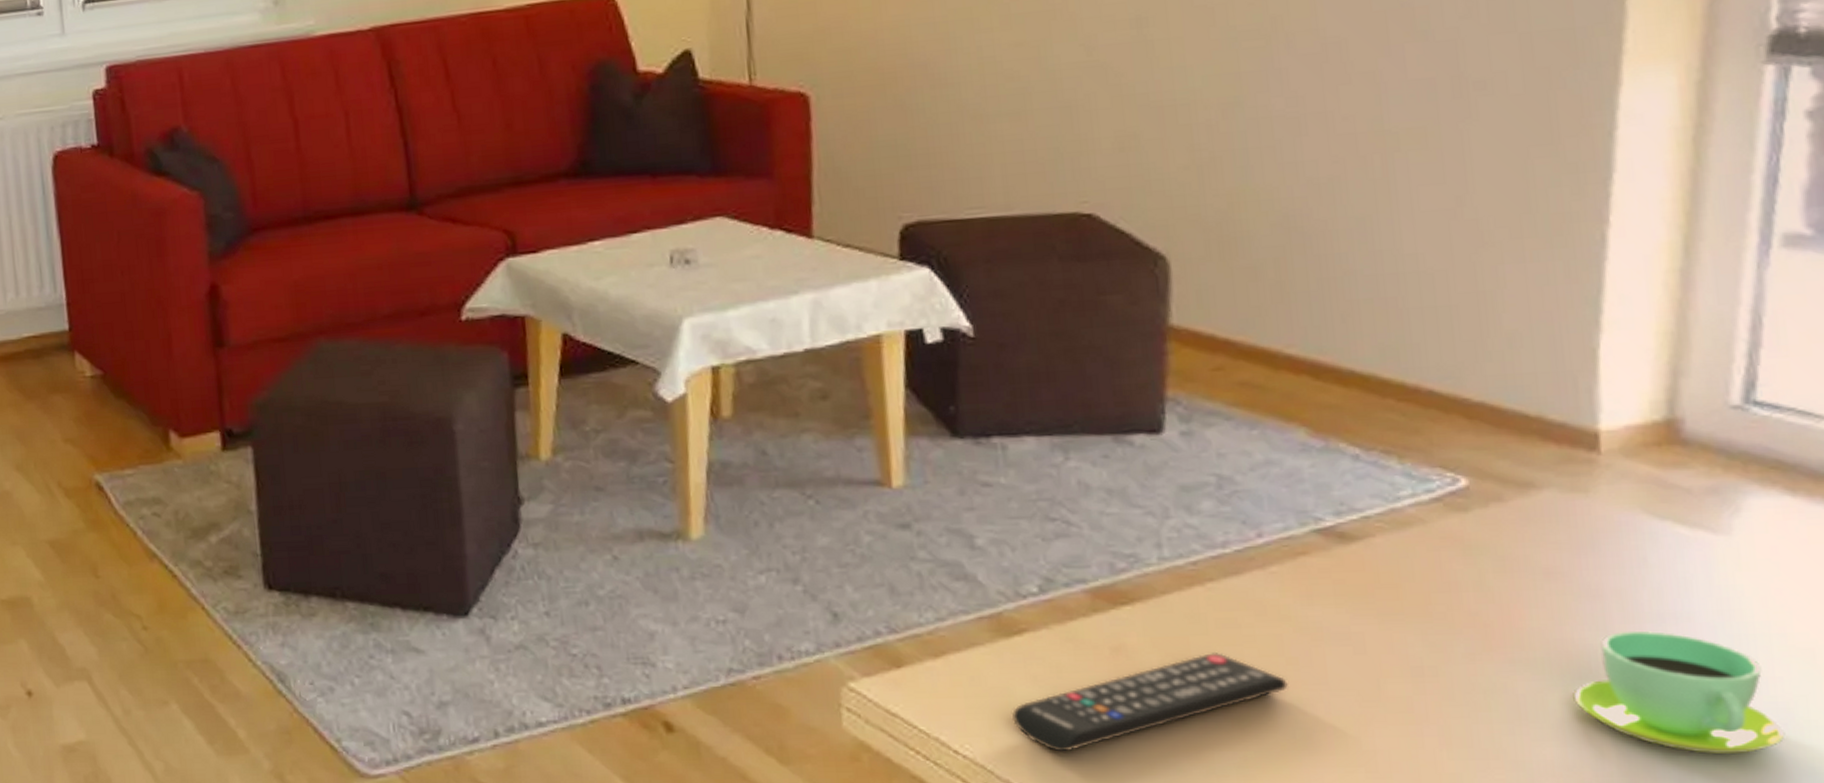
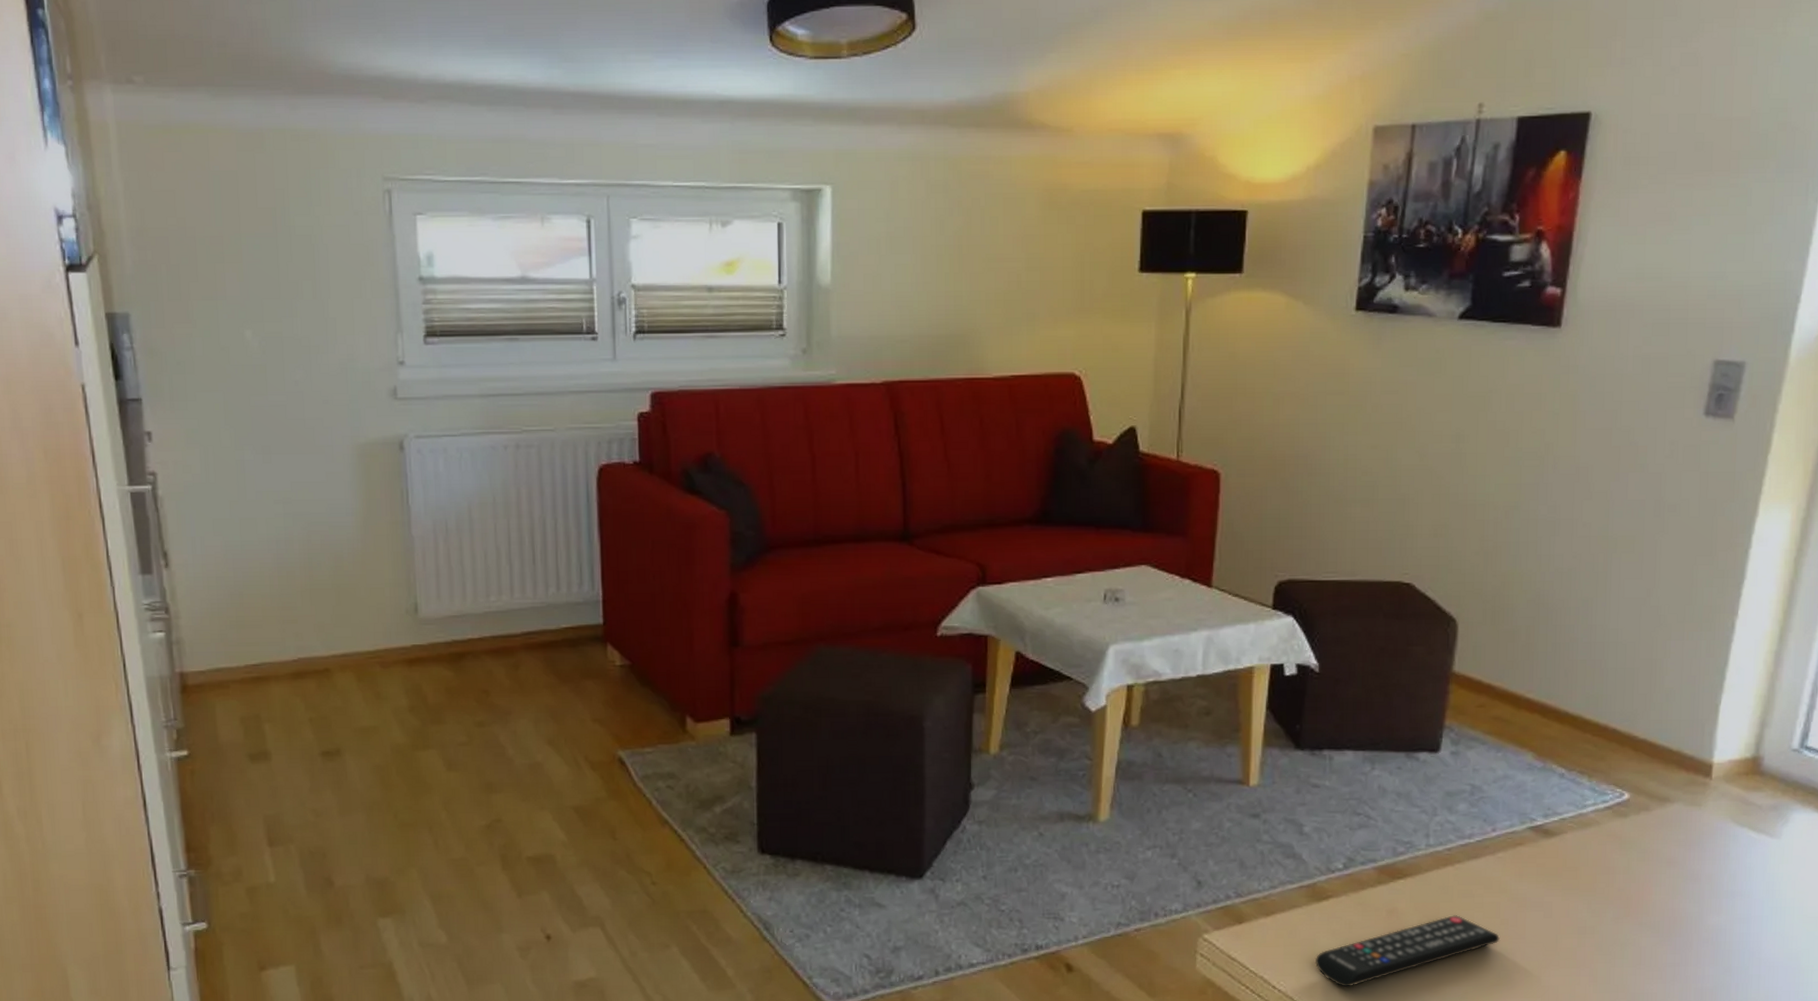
cup: present [1573,630,1785,755] -> none [1674,903,1794,989]

